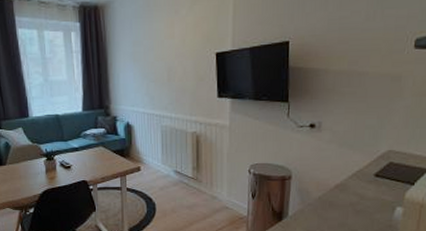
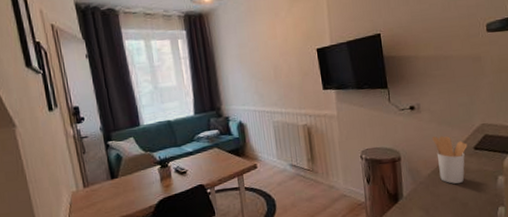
utensil holder: none [329,158,368,209] -> present [432,136,467,184]

